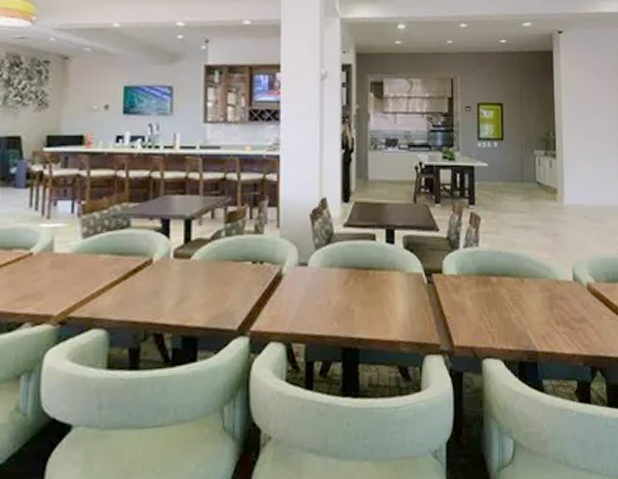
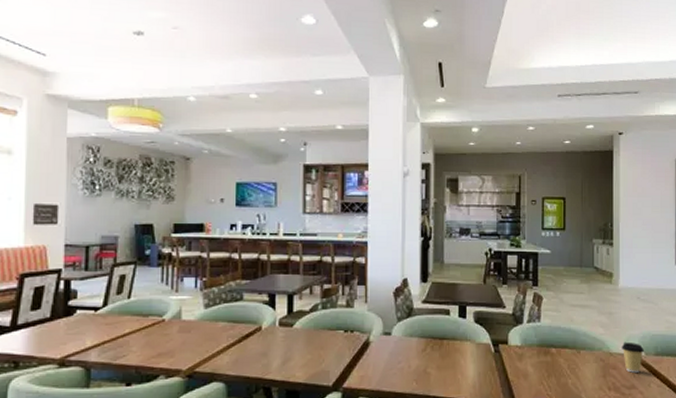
coffee cup: none [569,268,594,303] -> present [621,343,644,373]

